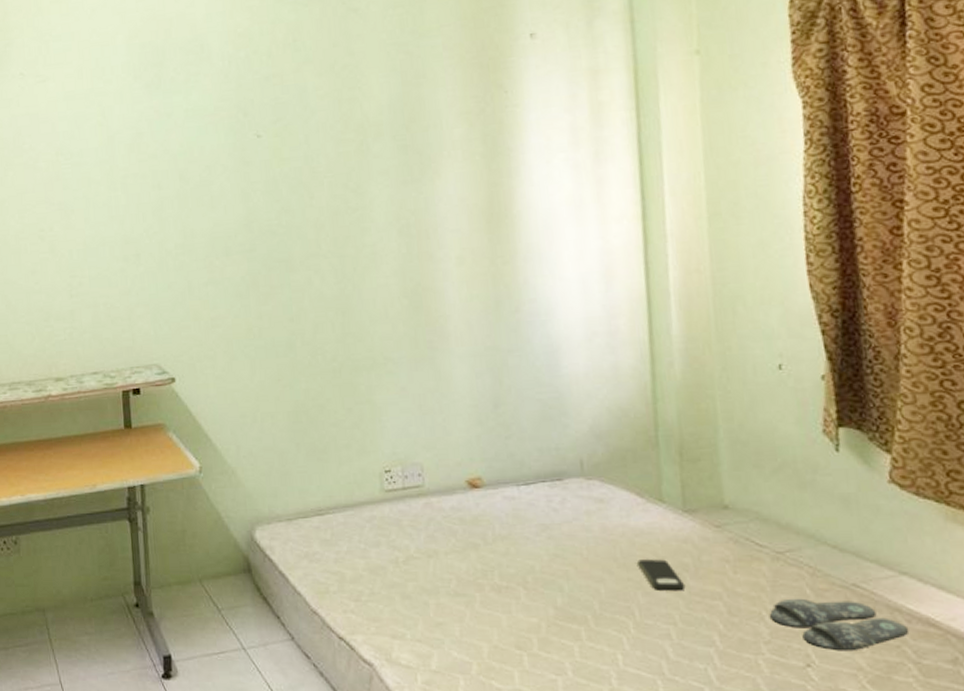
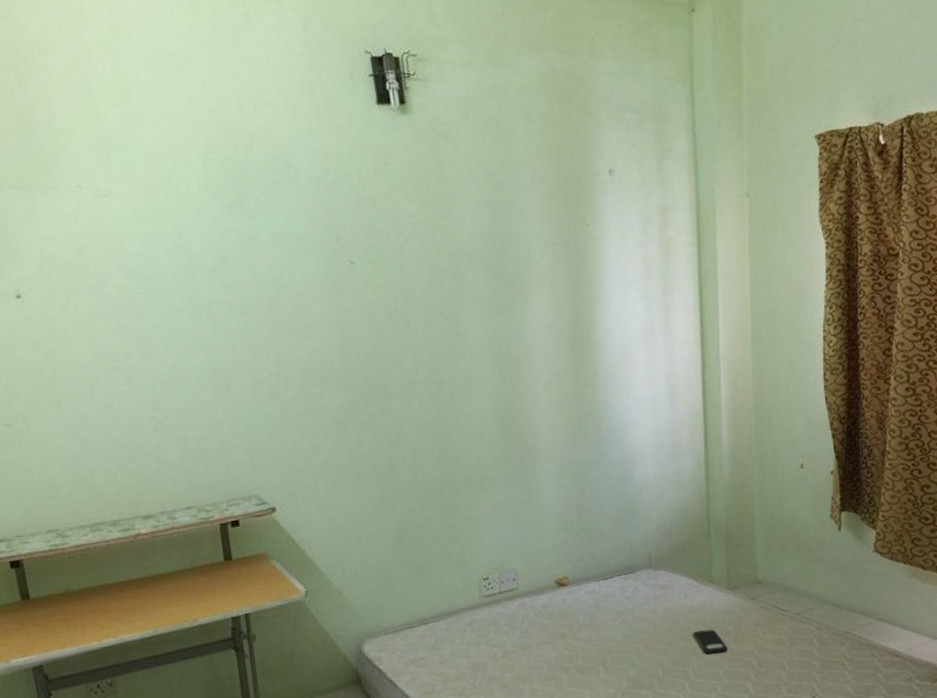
slippers: present [770,598,908,651] -> none [789,644,881,684]

